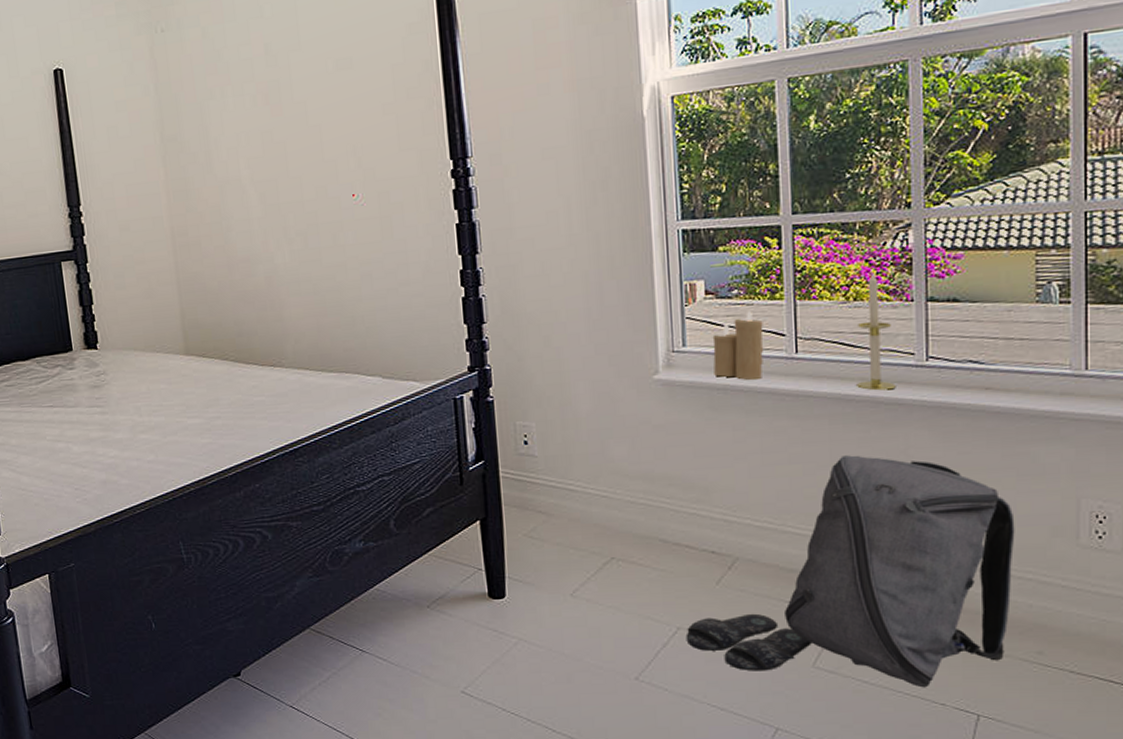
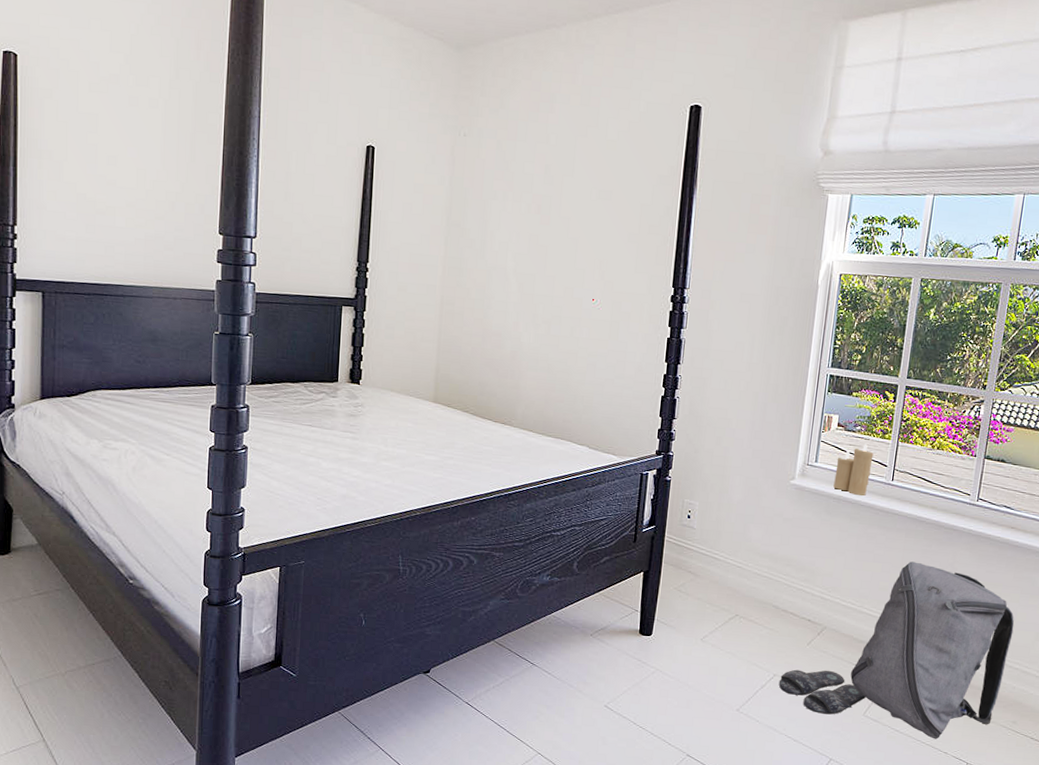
candle: present [857,272,896,391] -> none [928,431,959,519]

